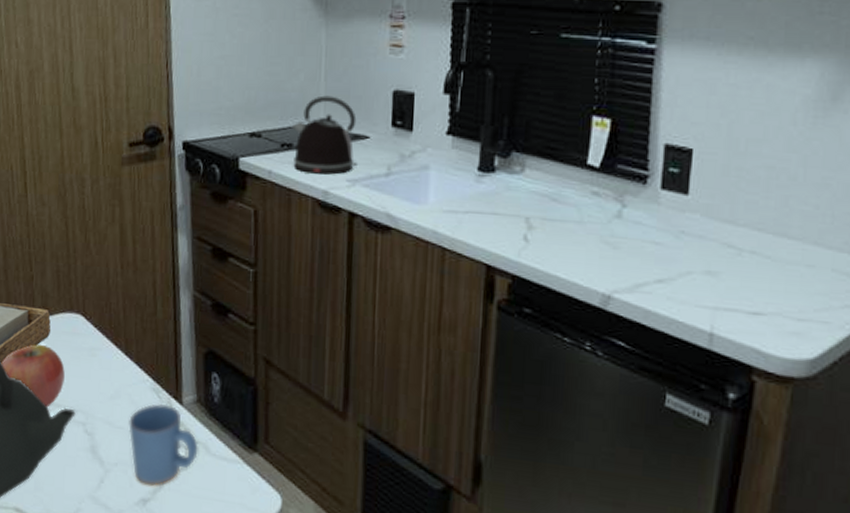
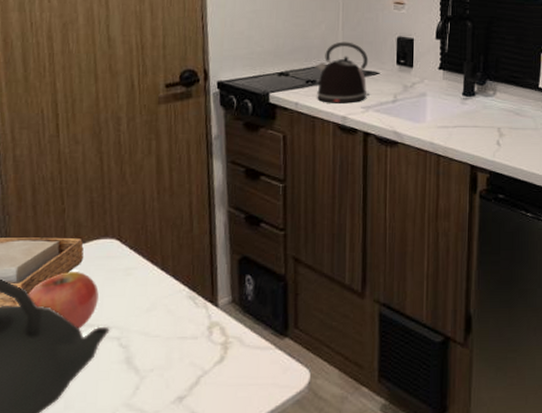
mug: present [128,403,199,486] -> none [165,308,233,383]

